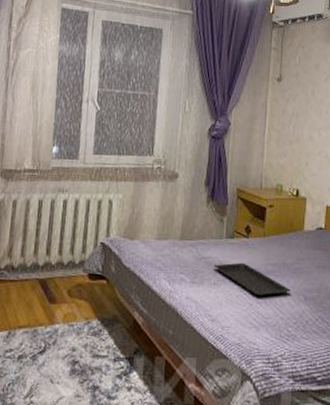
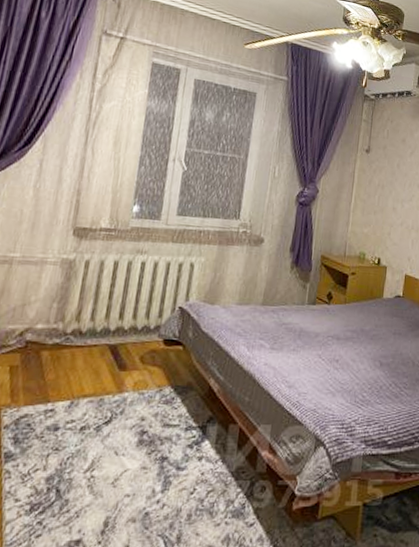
serving tray: present [213,262,291,297] -> none [294,328,367,363]

